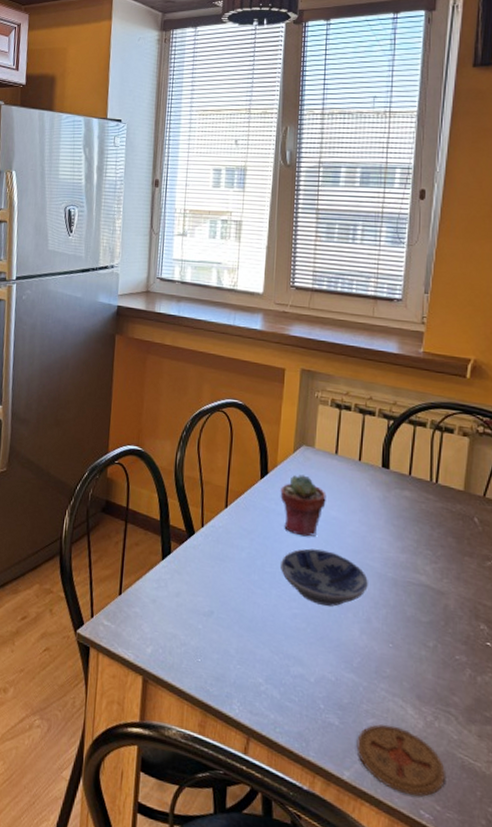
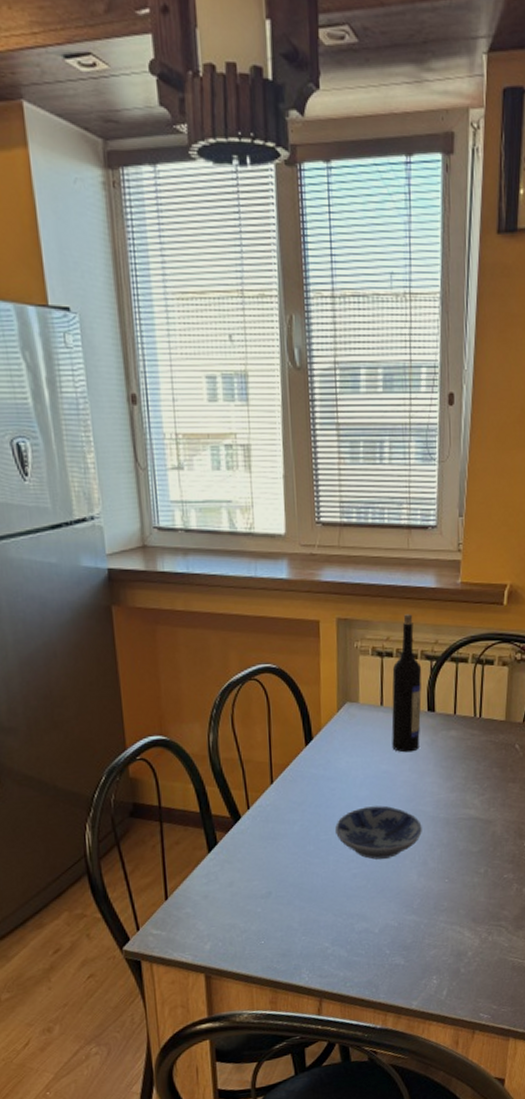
potted succulent: present [280,474,327,537] -> none [327,733,376,797]
wine bottle: none [343,373,379,504] -> present [391,614,422,753]
coaster: present [356,724,447,797] -> none [422,950,500,1005]

